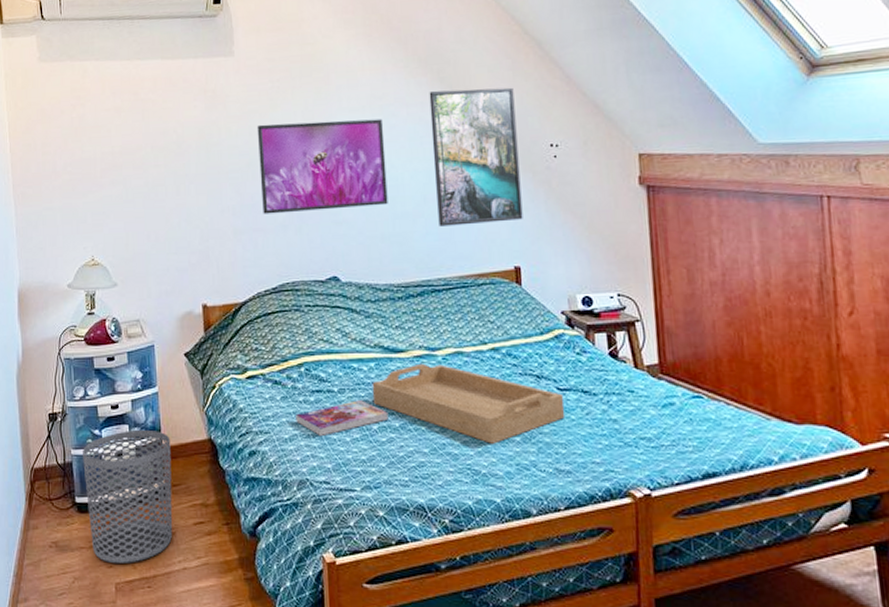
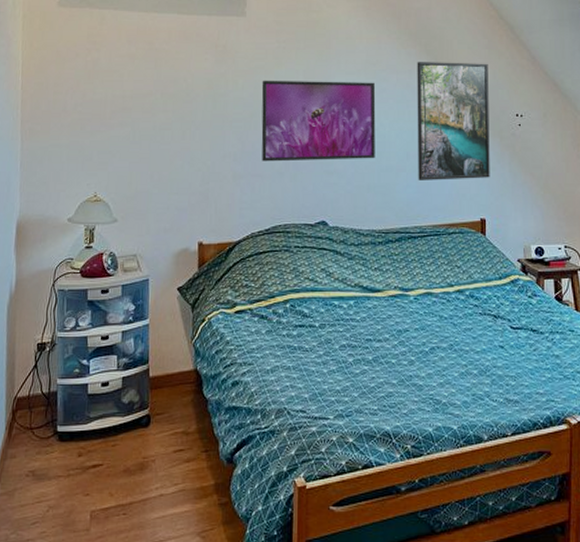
waste bin: present [83,429,173,563] -> none [68,360,157,491]
book: present [296,400,389,435] -> none [278,335,363,367]
serving tray: present [372,363,566,444] -> none [350,302,516,376]

